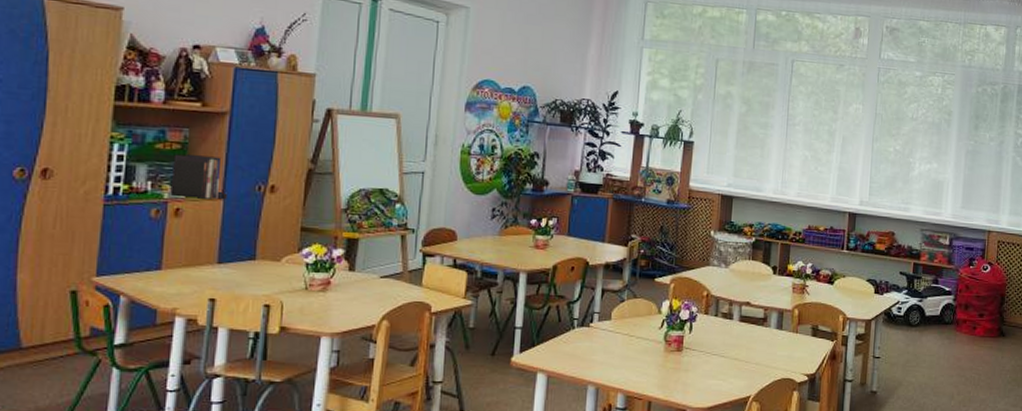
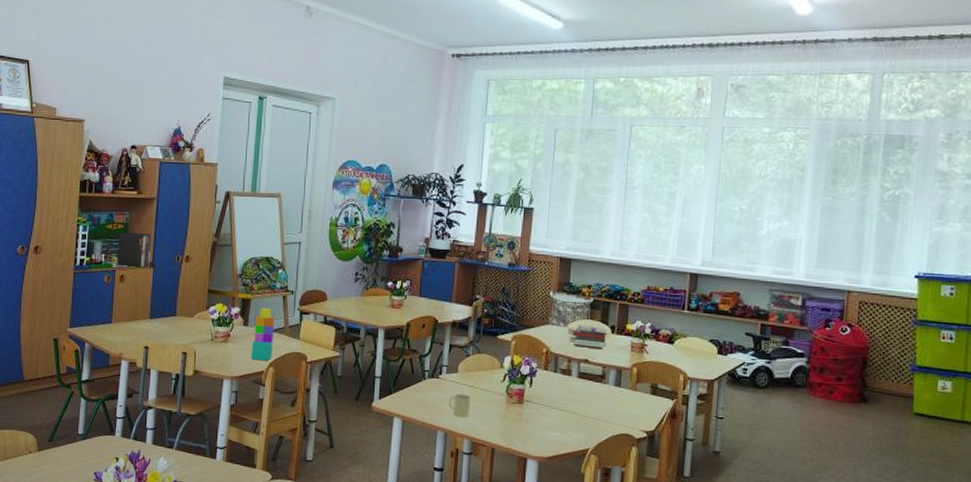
toy blocks: none [358,249,391,313] -> present [250,307,275,361]
cup: none [600,343,625,369] -> present [448,393,471,418]
books: none [729,265,769,292] -> present [568,324,608,350]

